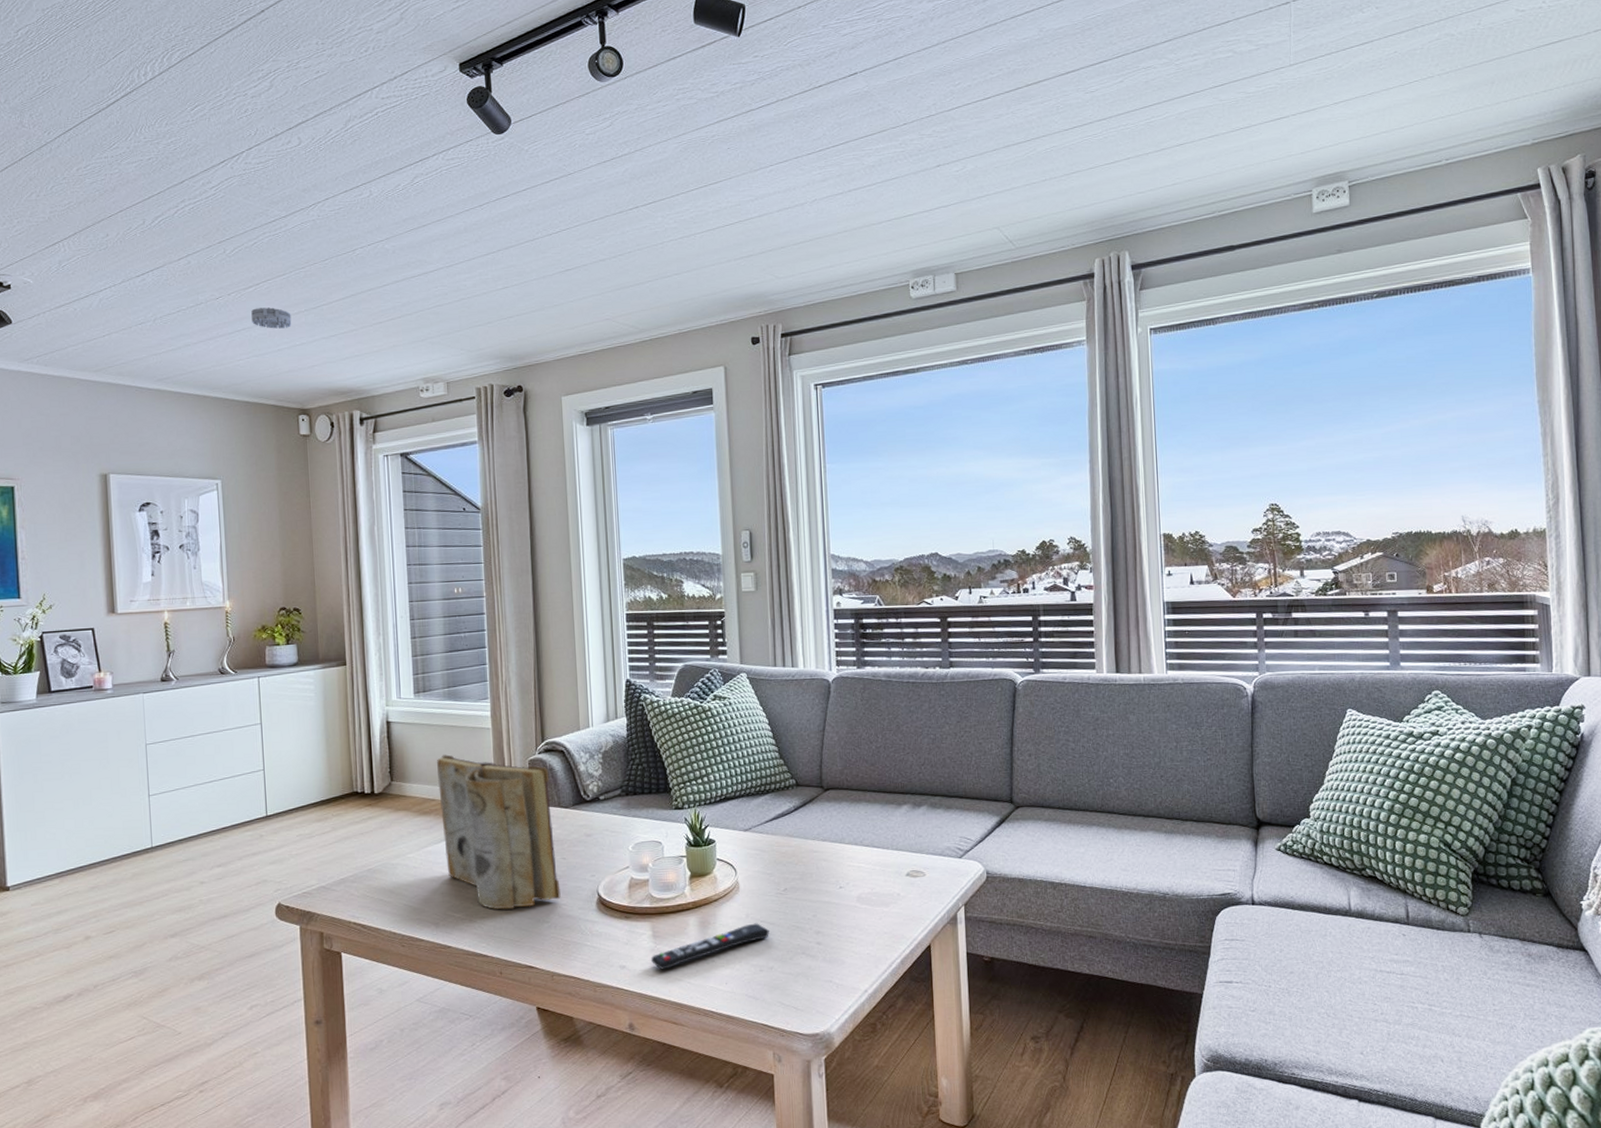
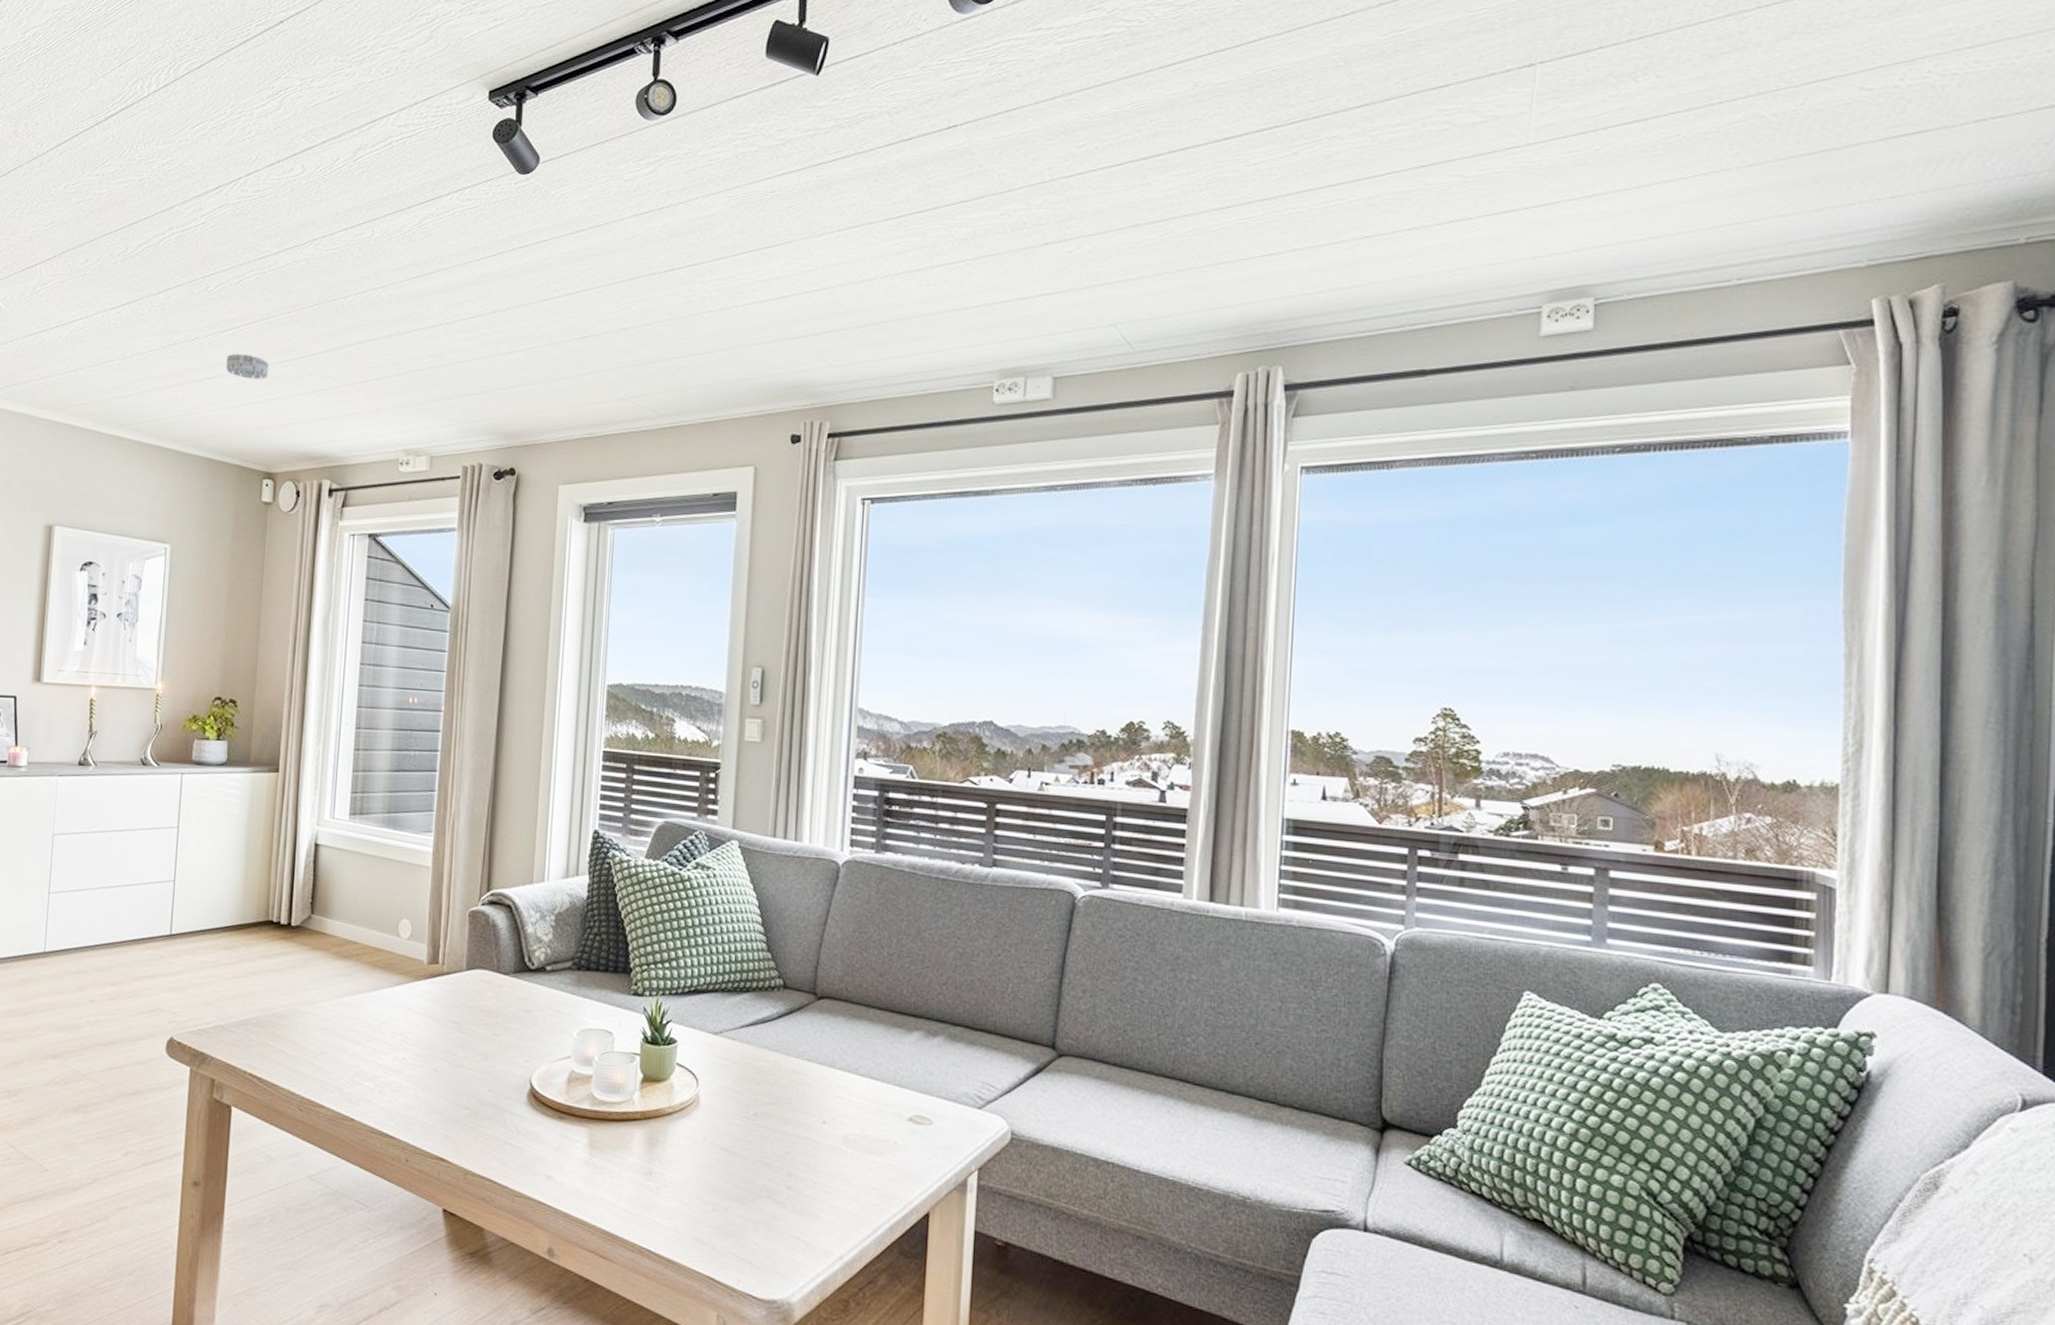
book: present [436,754,561,910] -> none [361,891,491,1087]
remote control: present [650,923,769,970] -> none [582,1149,730,1189]

